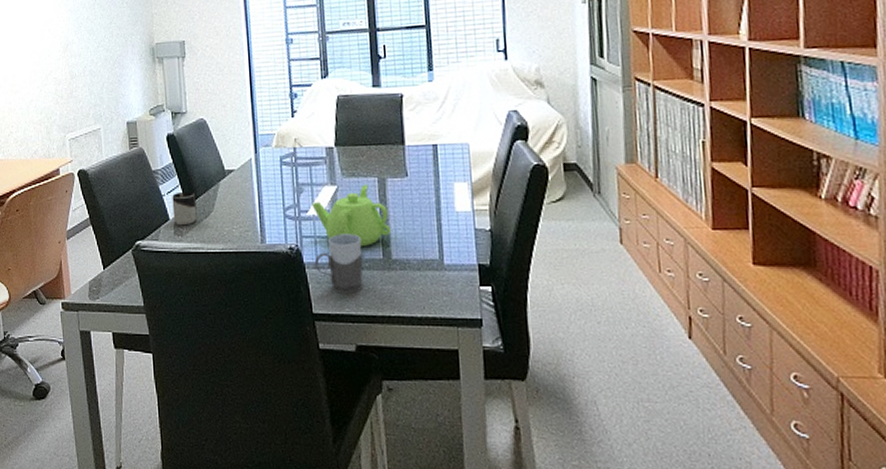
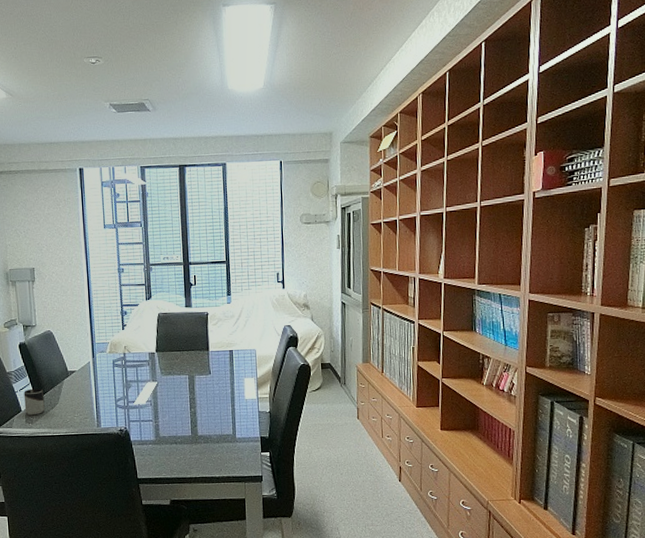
teapot: present [312,184,392,247] -> none [137,380,198,428]
mug: present [314,234,363,294] -> none [139,418,177,463]

